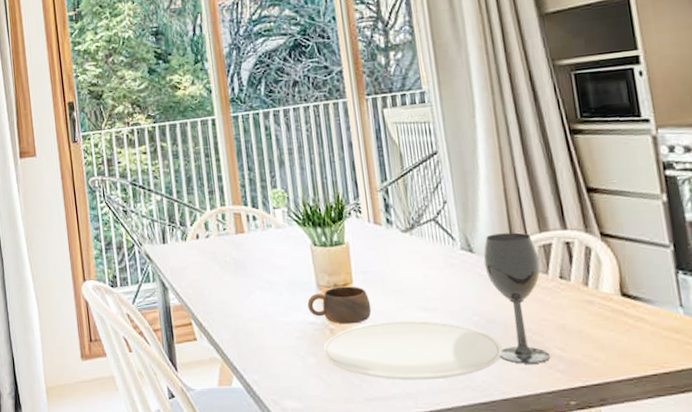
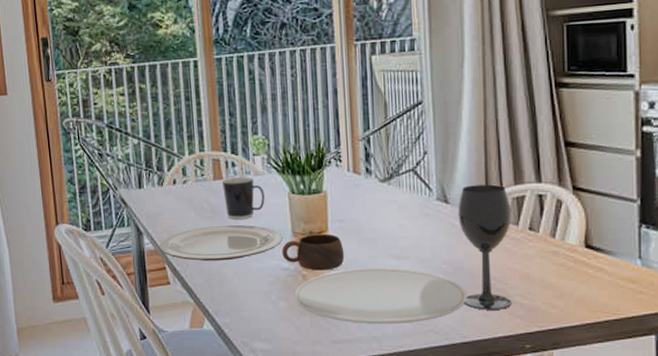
plate: none [185,278,308,316] -> present [159,224,283,261]
mug: none [243,230,288,273] -> present [221,177,265,220]

